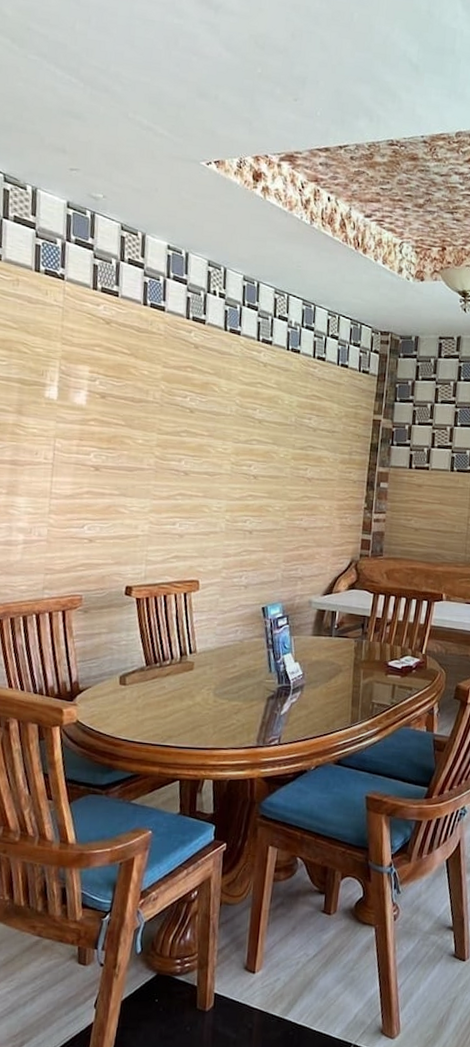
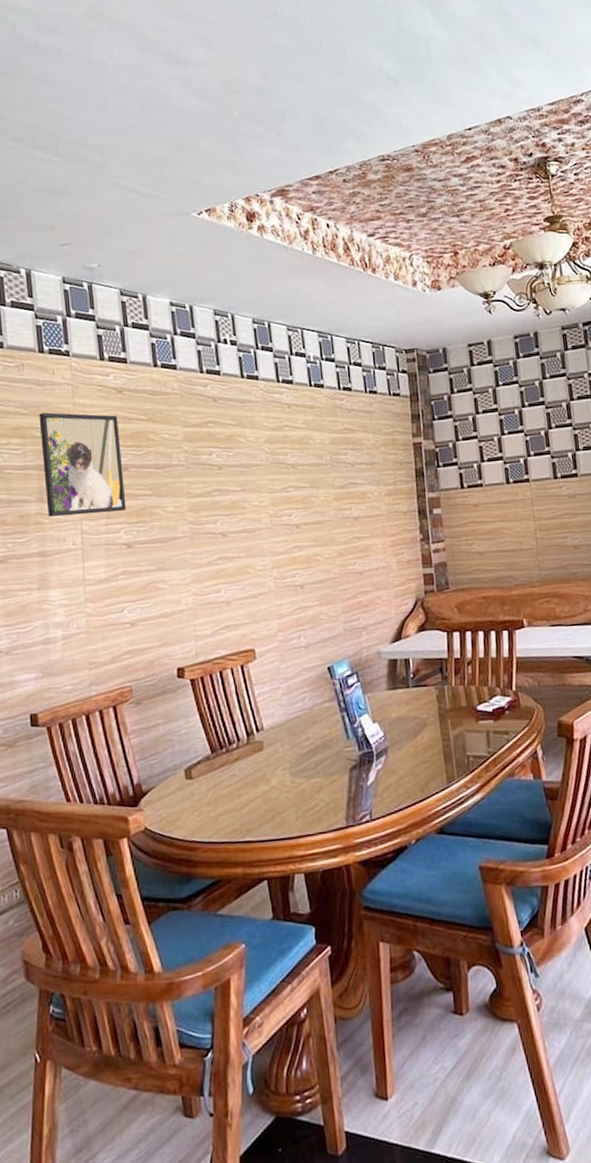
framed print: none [24,330,103,436] -> present [39,412,126,517]

